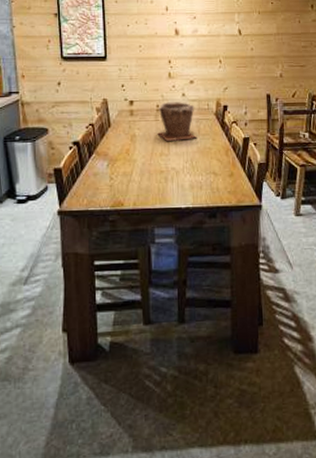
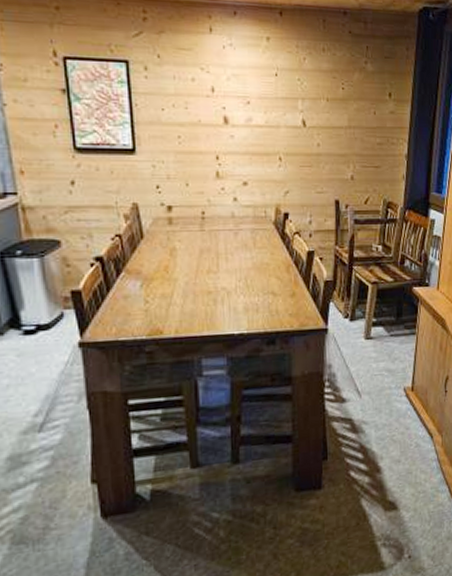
plant pot: present [157,101,196,141] -> none [203,206,251,256]

